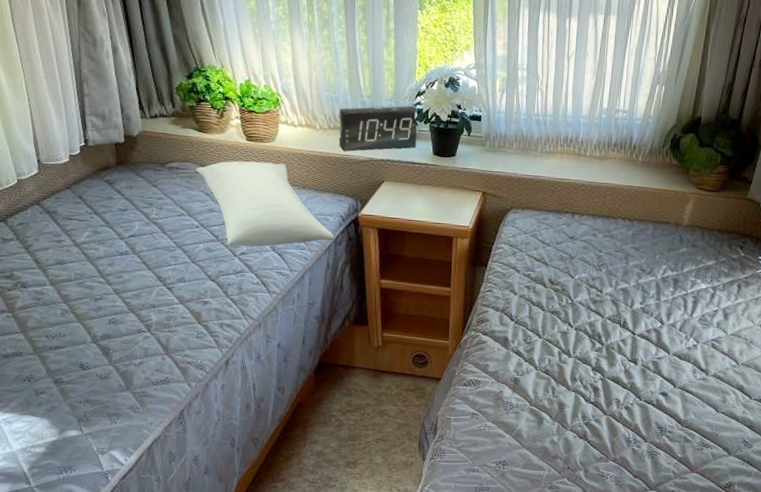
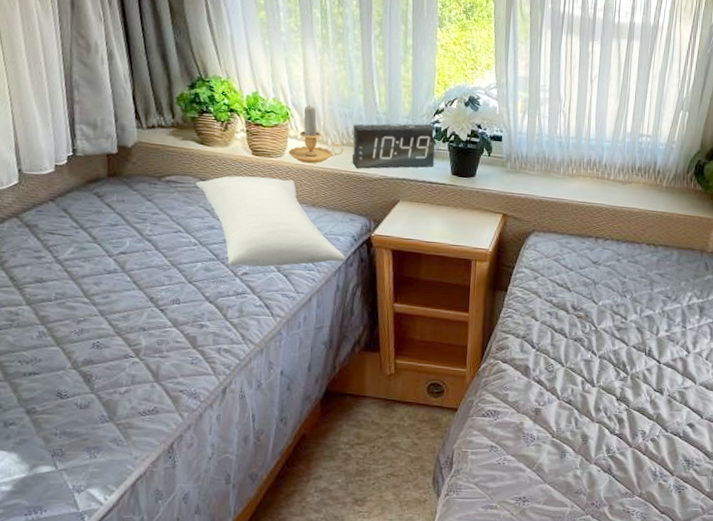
candle: none [279,89,331,148] -> present [288,103,343,164]

